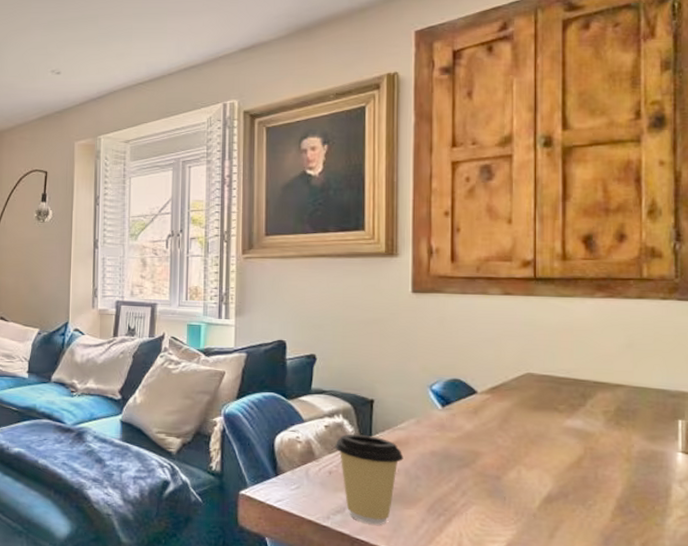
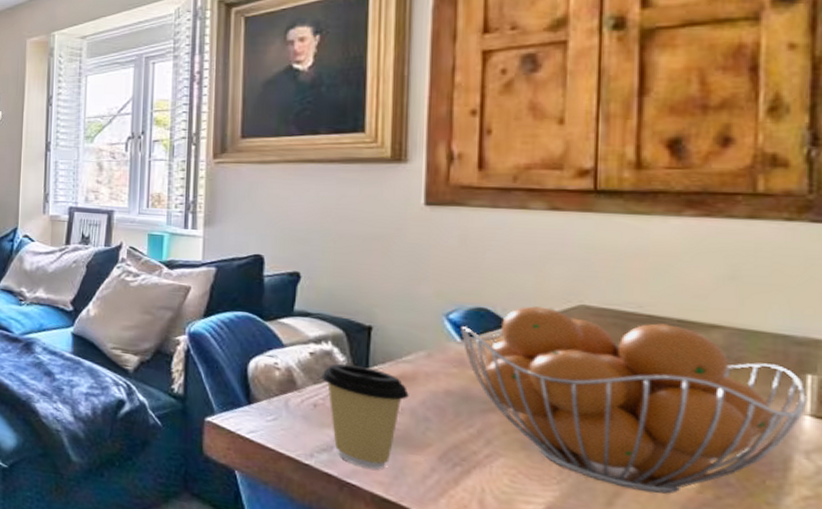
fruit basket: none [441,376,680,525] -> present [460,306,808,494]

